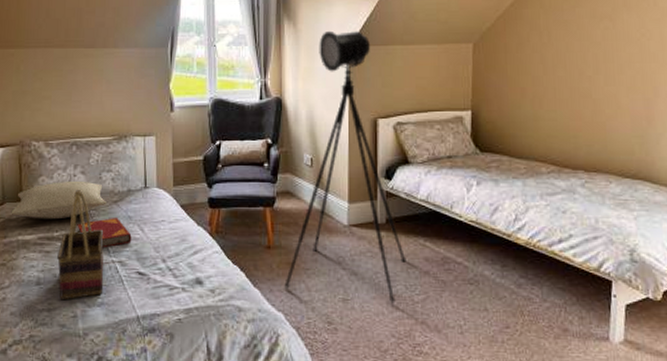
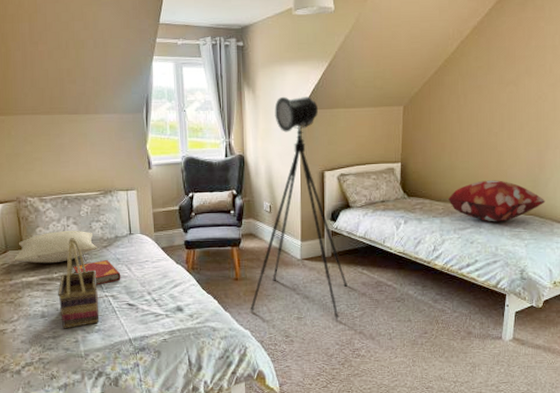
decorative pillow: none [532,134,658,187] -> present [448,180,546,222]

